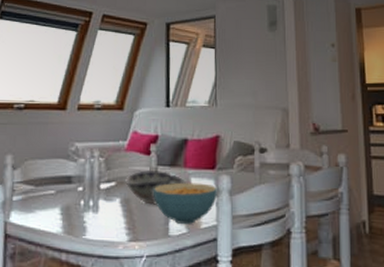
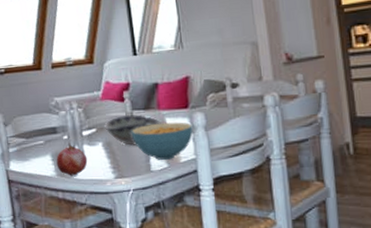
fruit: none [65,196,101,235] -> present [56,143,88,176]

